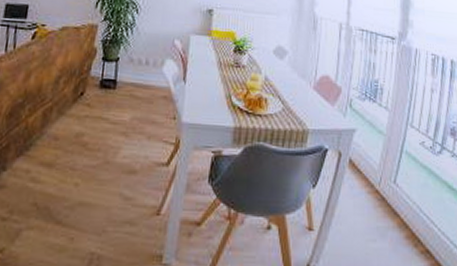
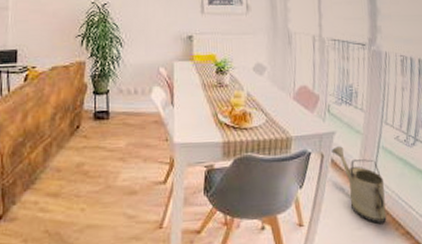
watering can: none [350,146,406,237] -> present [331,146,387,224]

